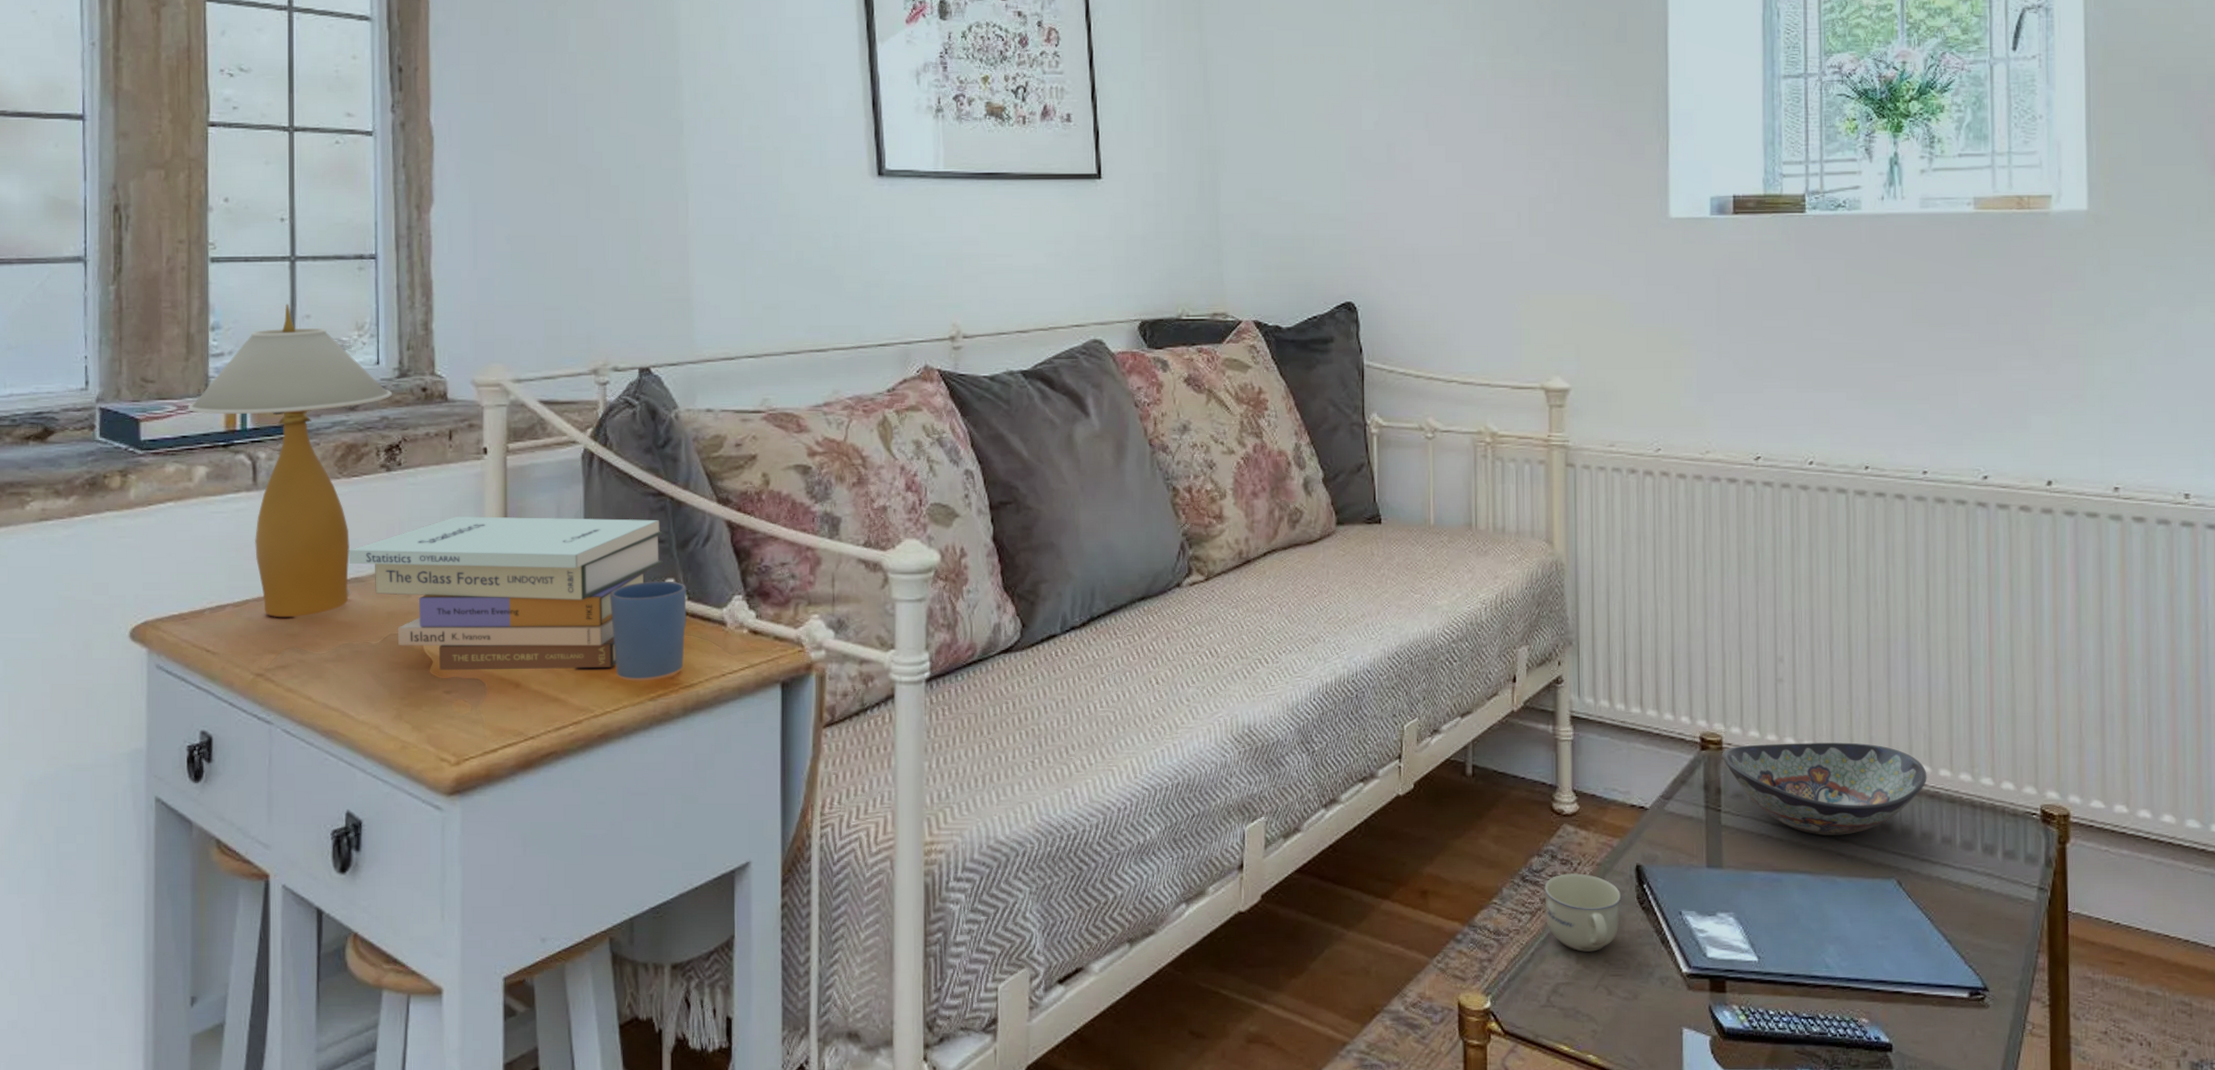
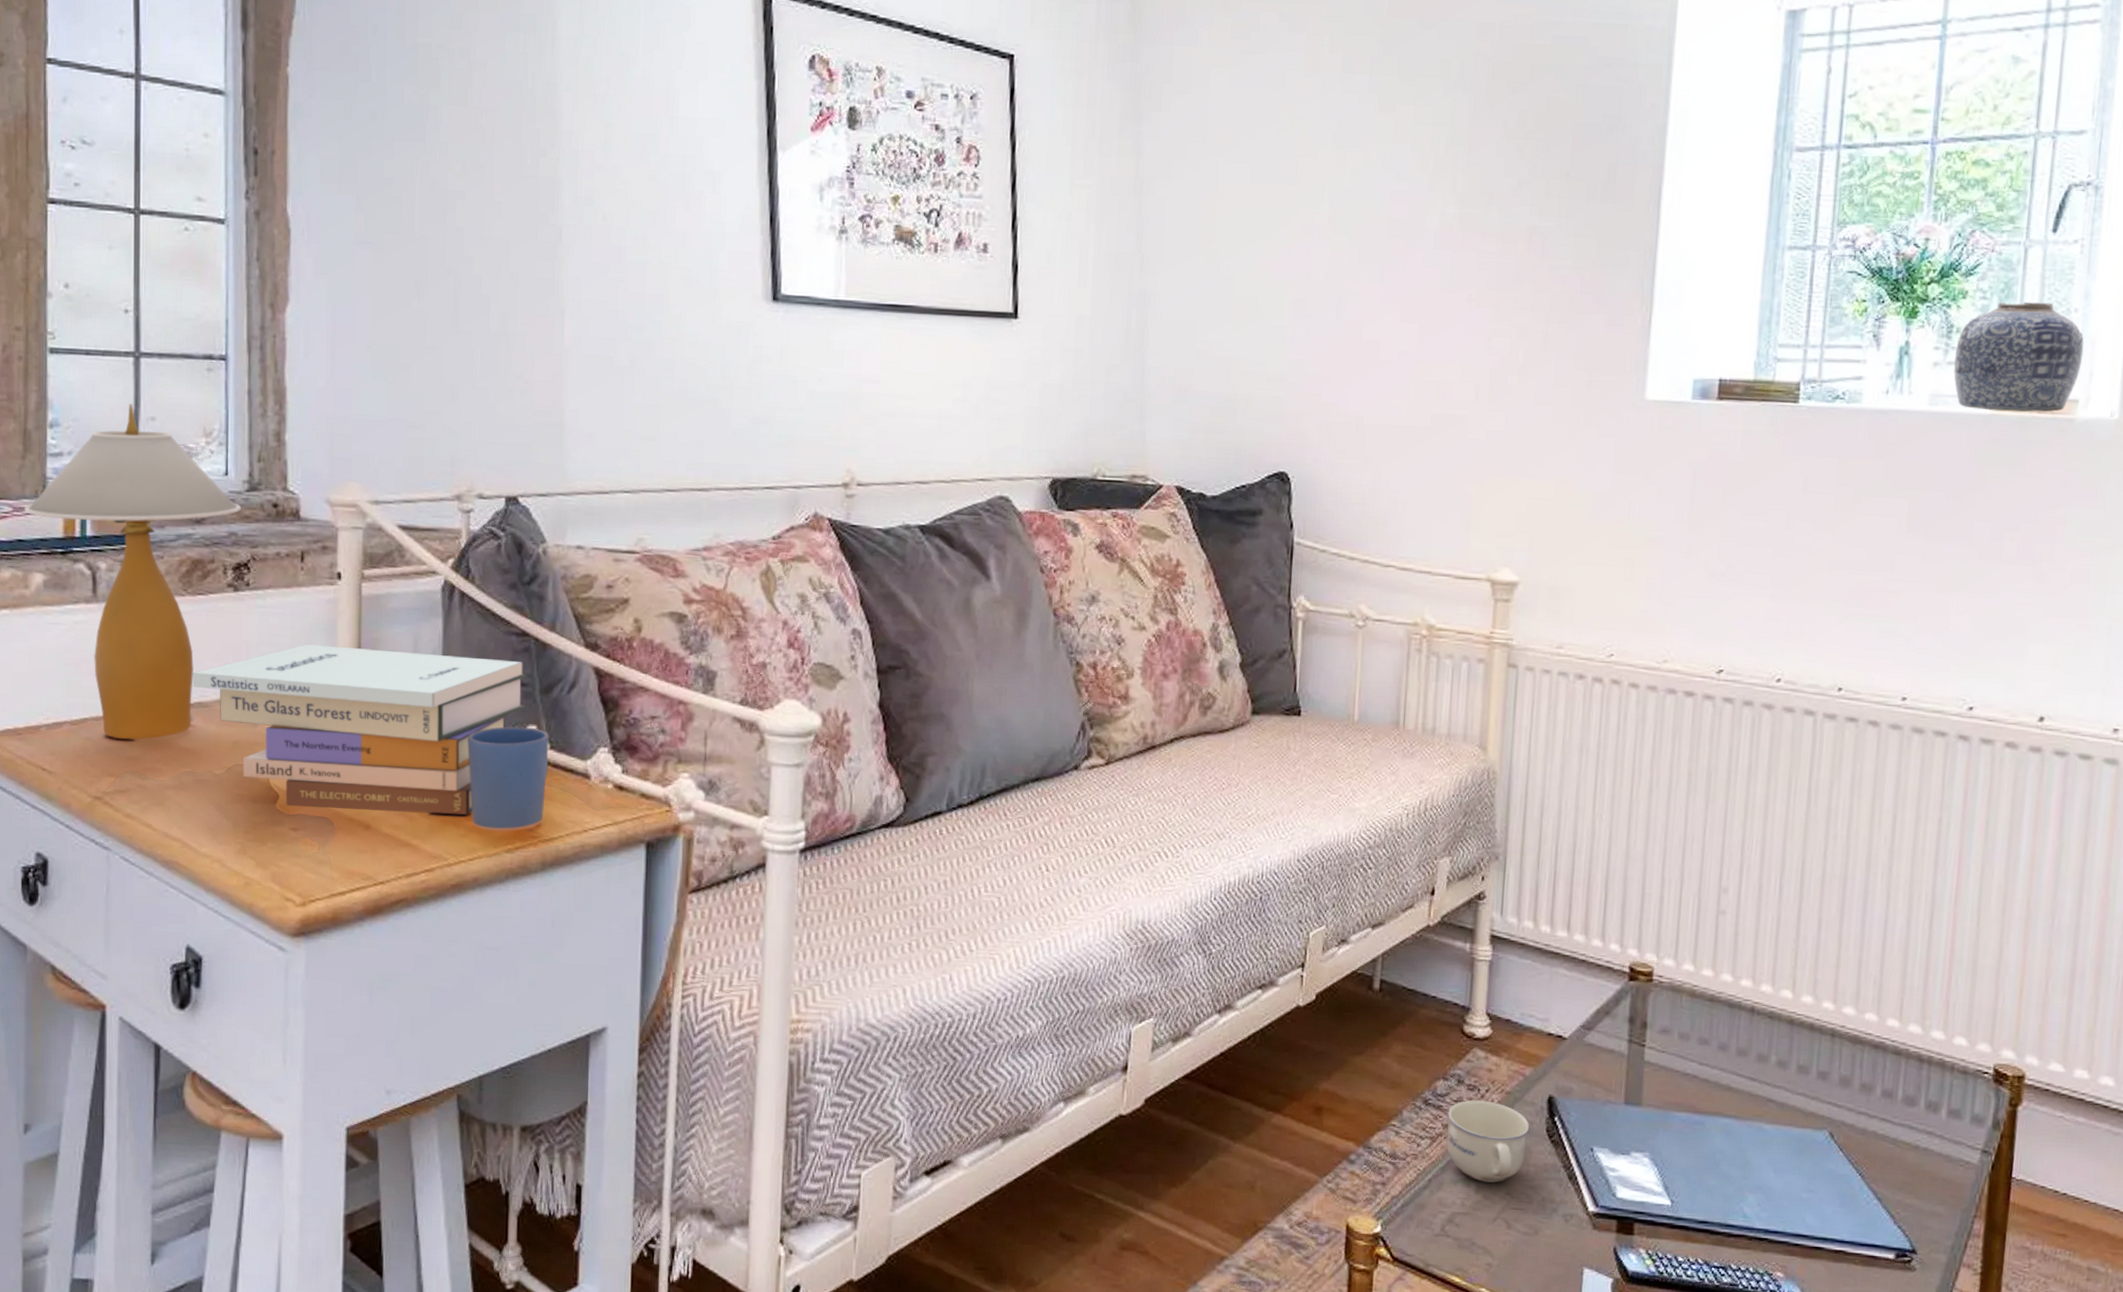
decorative bowl: present [1721,742,1927,835] -> none [1651,978,1873,1081]
decorative jar: none [1938,112,2051,210] -> present [1953,302,2084,413]

